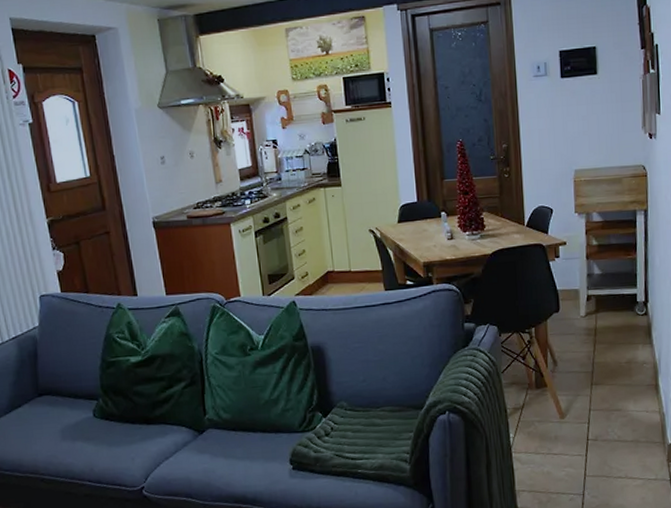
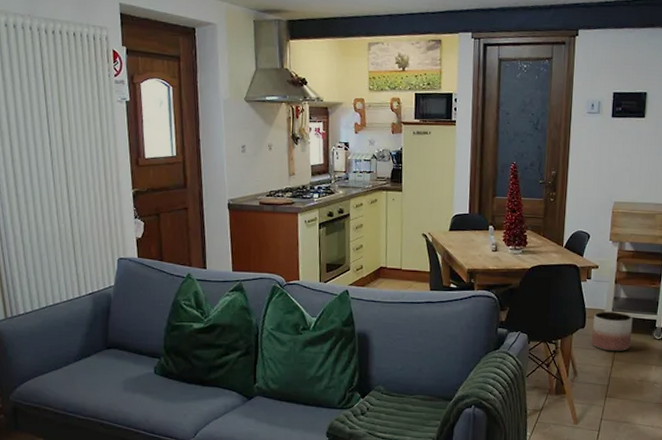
planter: none [567,290,613,334] -> present [591,311,633,352]

